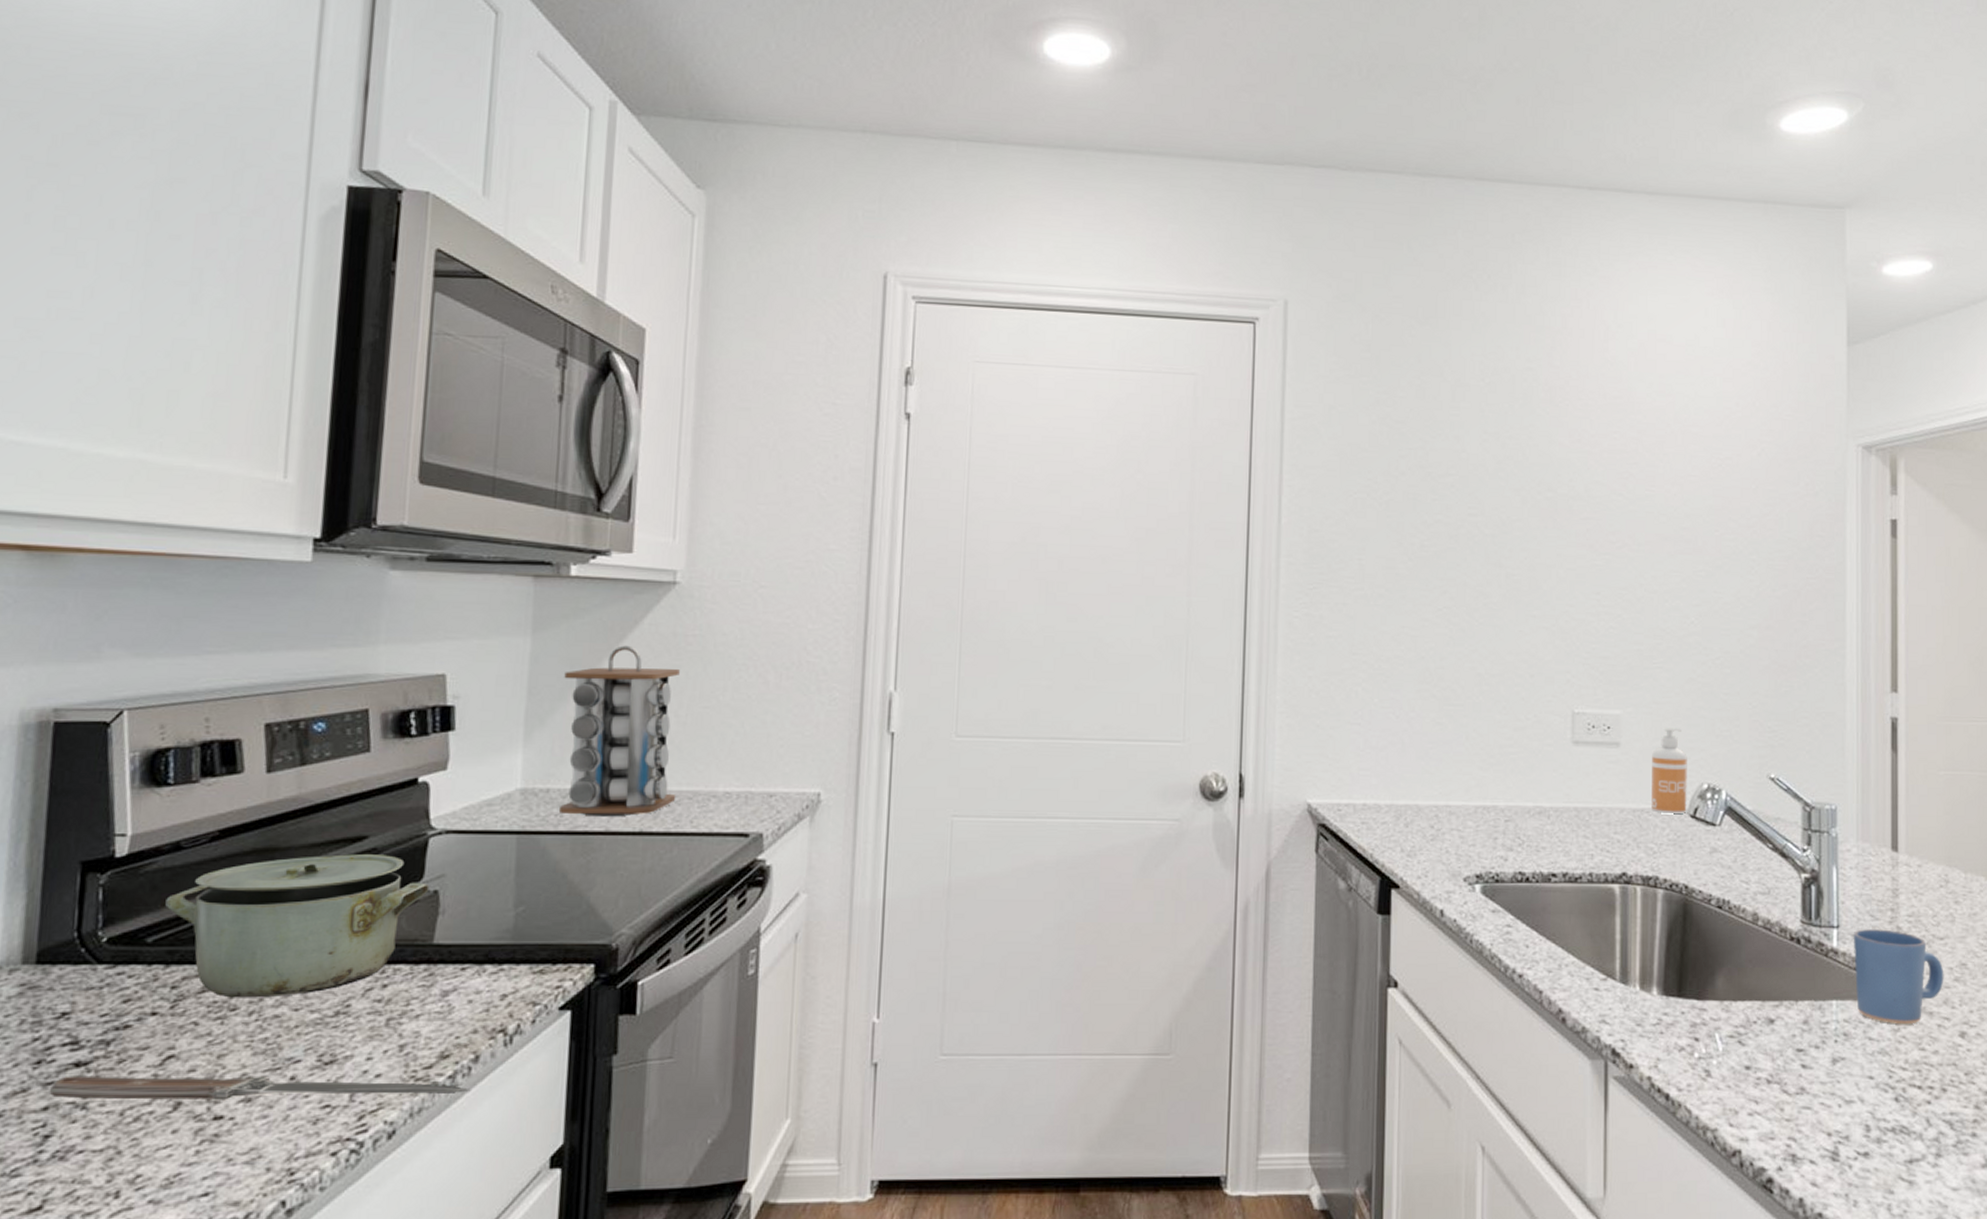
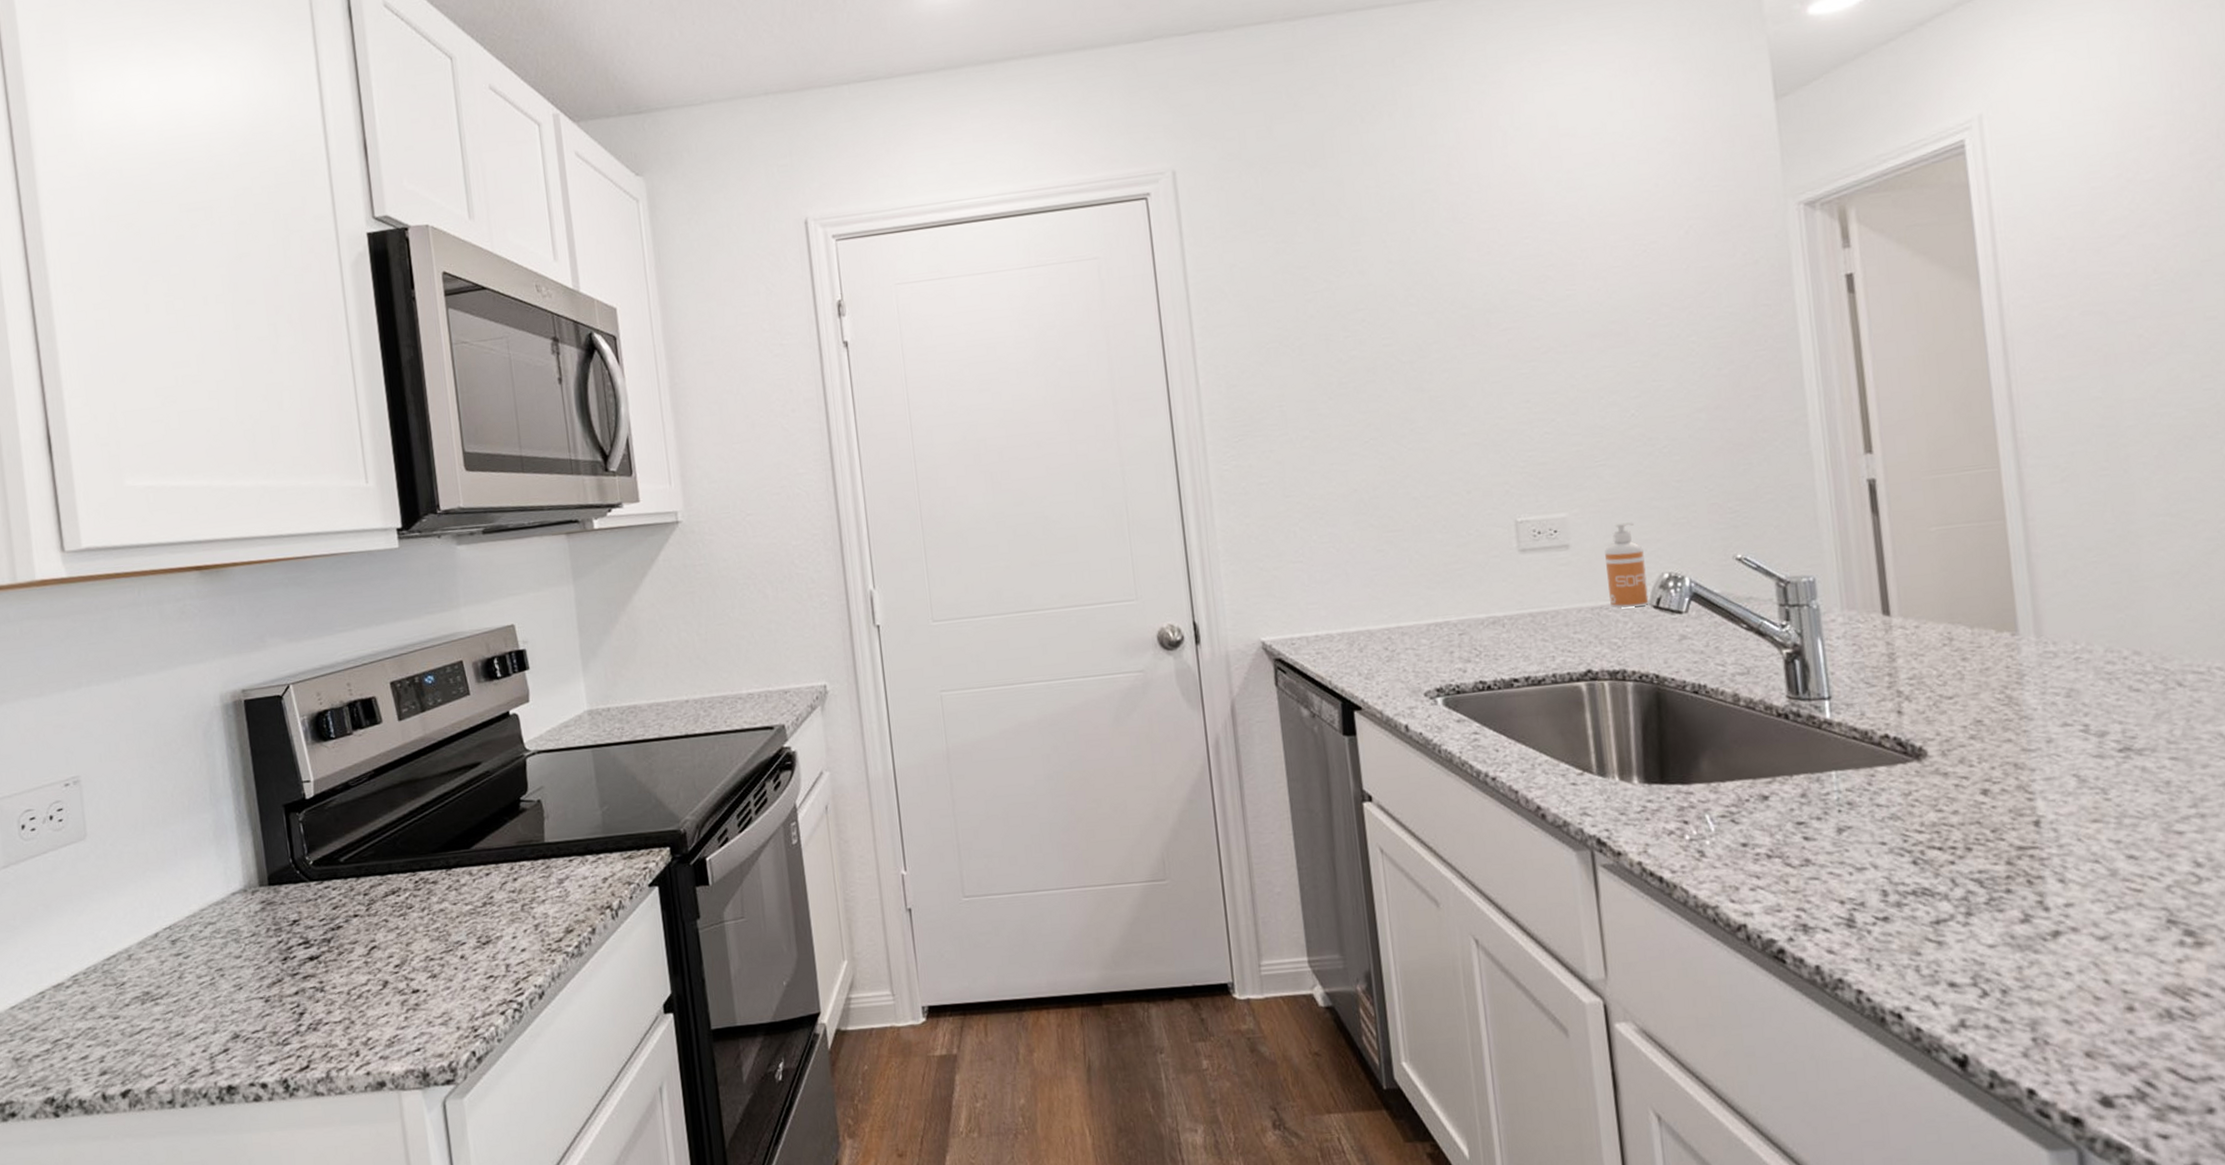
knife: present [49,1076,471,1101] -> none [296,953,594,985]
saucepan: present [165,854,430,998] -> none [347,775,534,899]
spice rack: present [560,645,680,817] -> none [604,581,709,727]
mug: present [1853,929,1944,1025] -> none [1847,695,1958,788]

